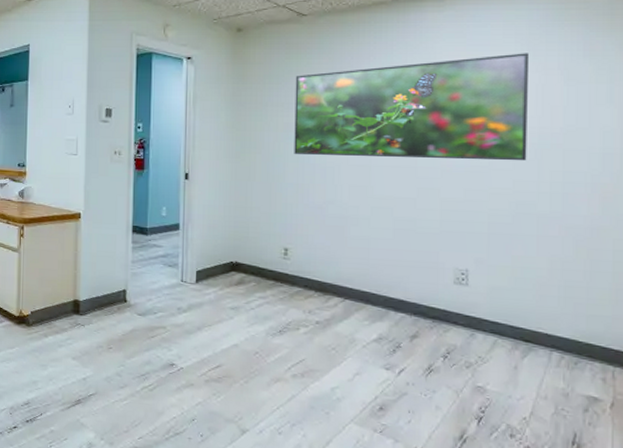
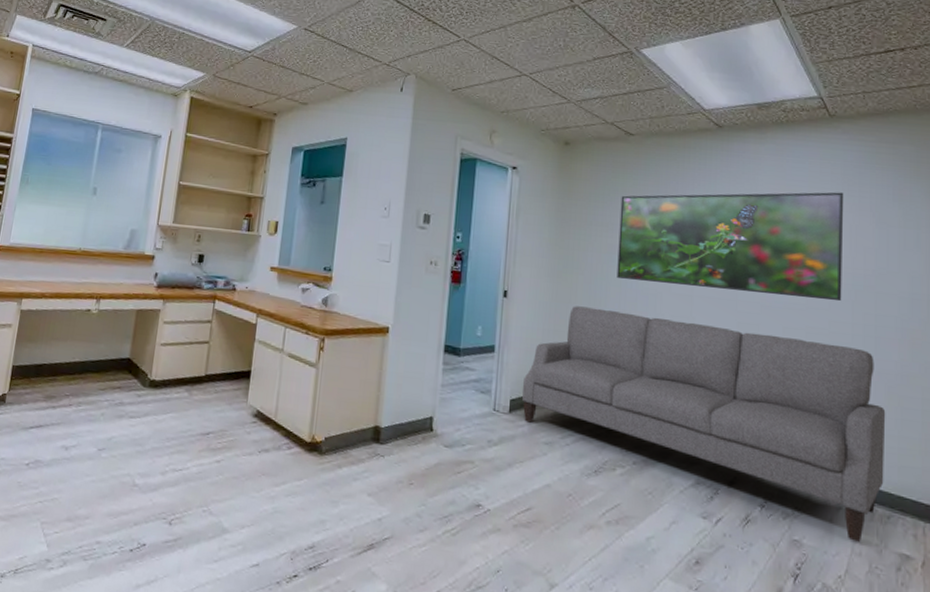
sofa: none [208,183,574,387] -> present [522,306,886,542]

